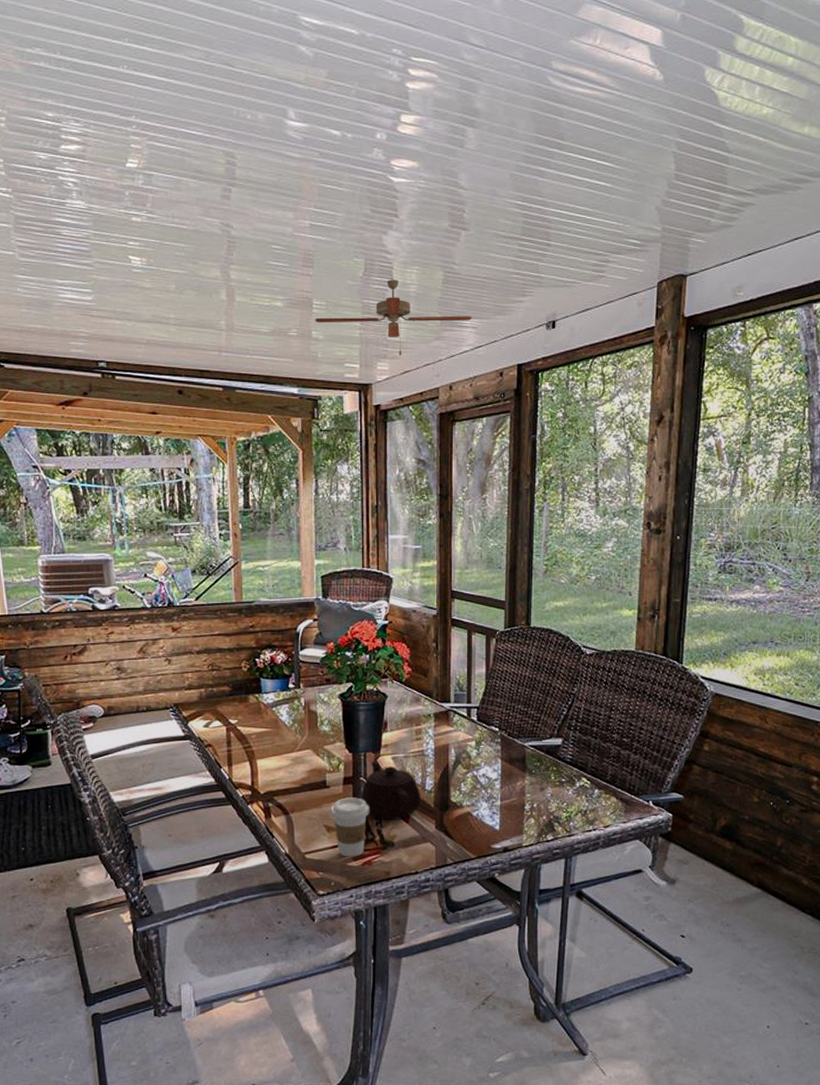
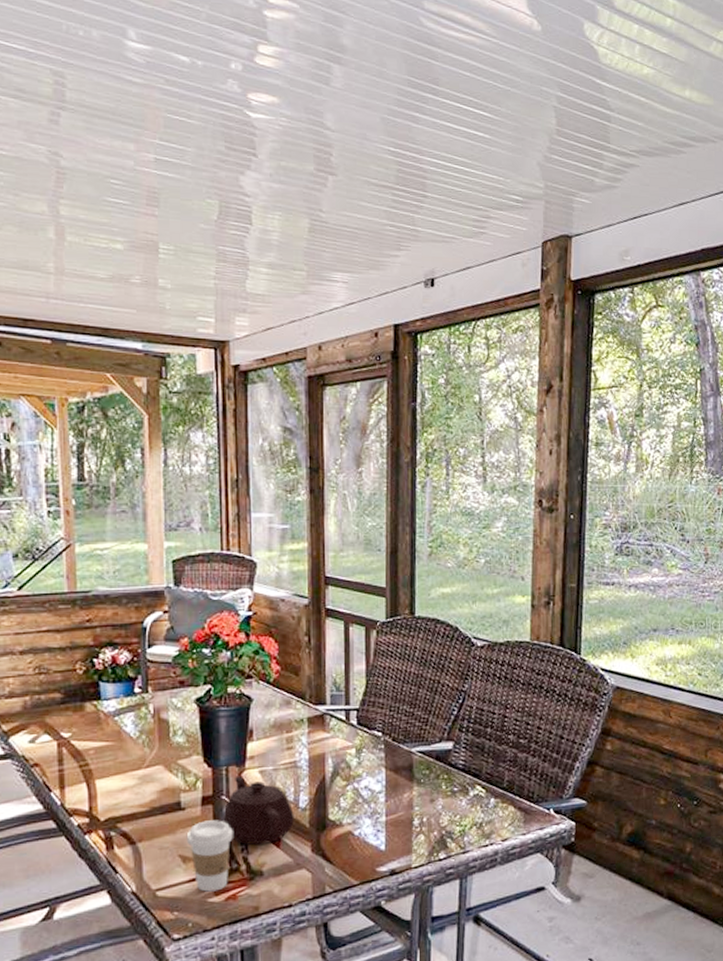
ceiling fan: present [315,279,472,356] -> none [161,225,342,311]

